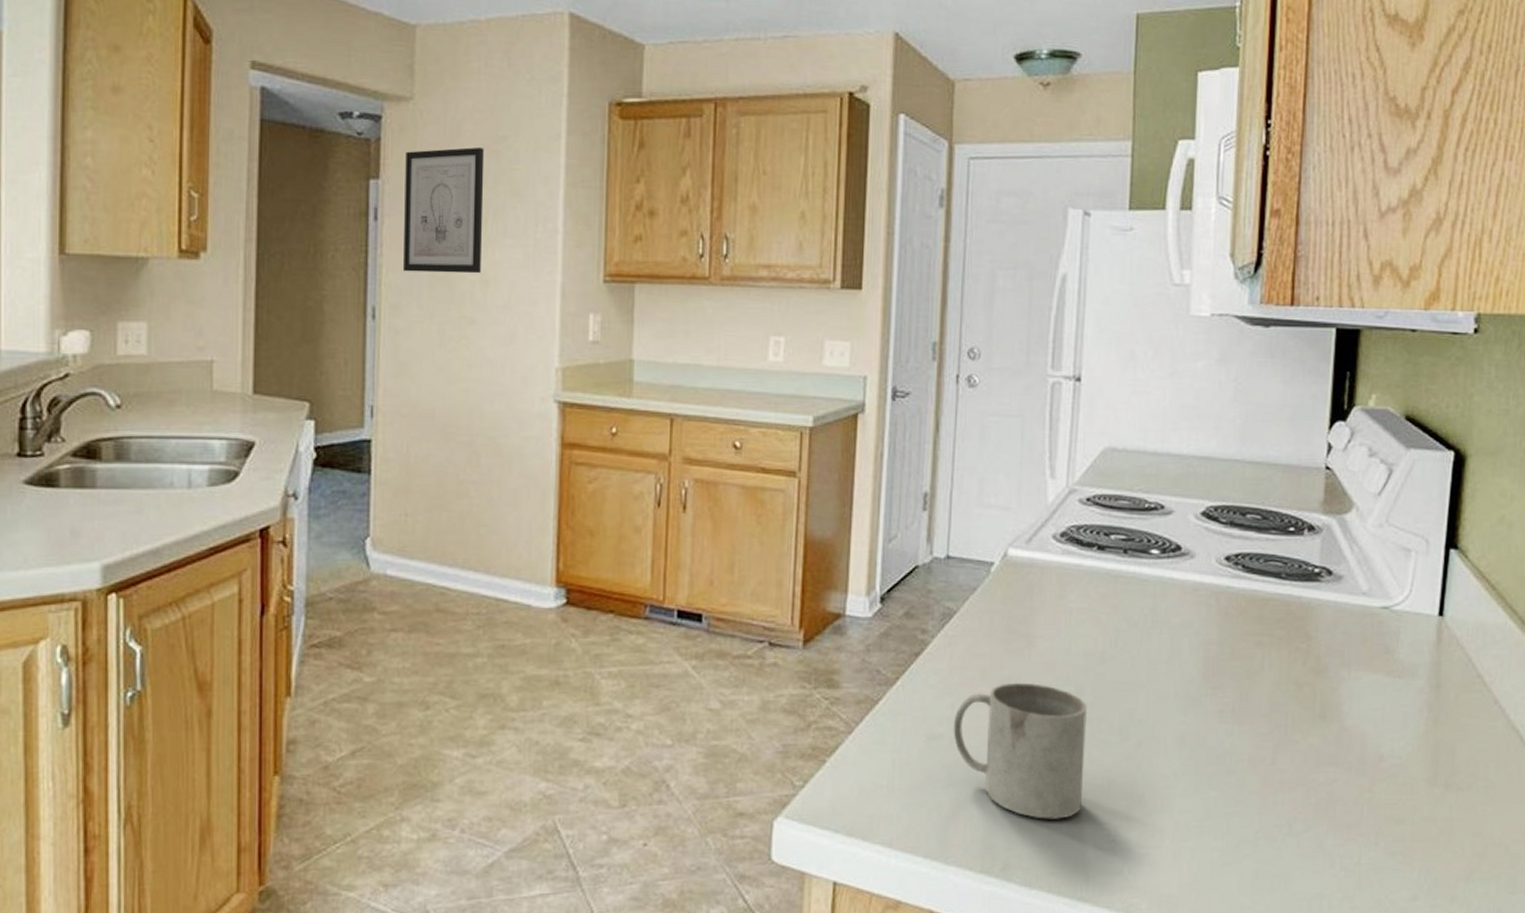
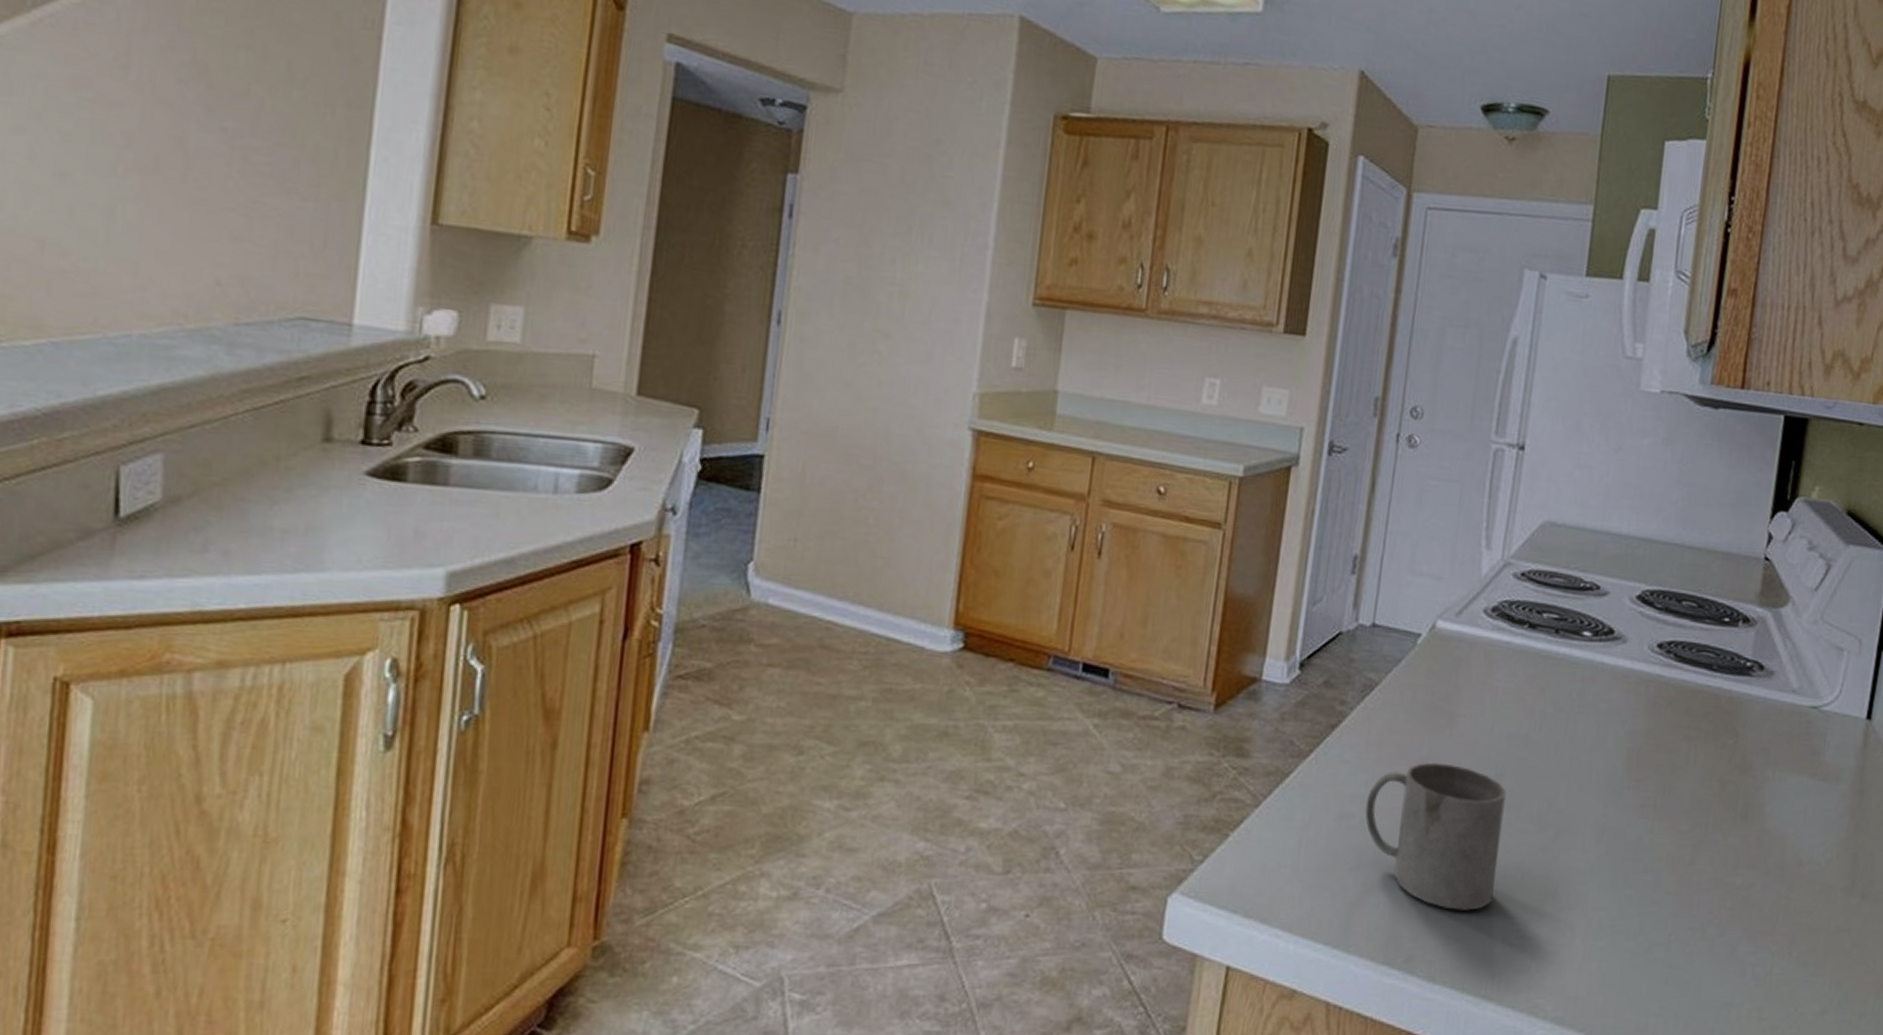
wall art: present [403,147,485,274] -> none [816,146,916,285]

